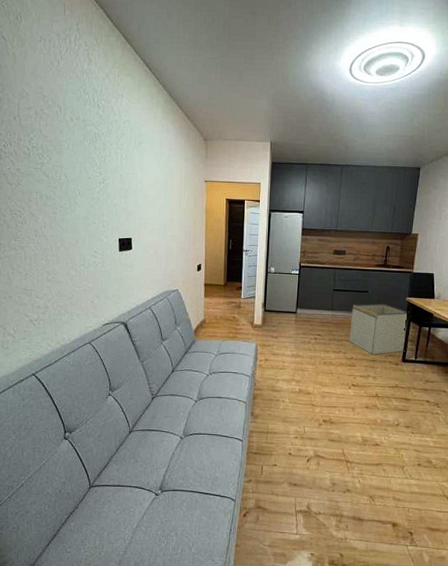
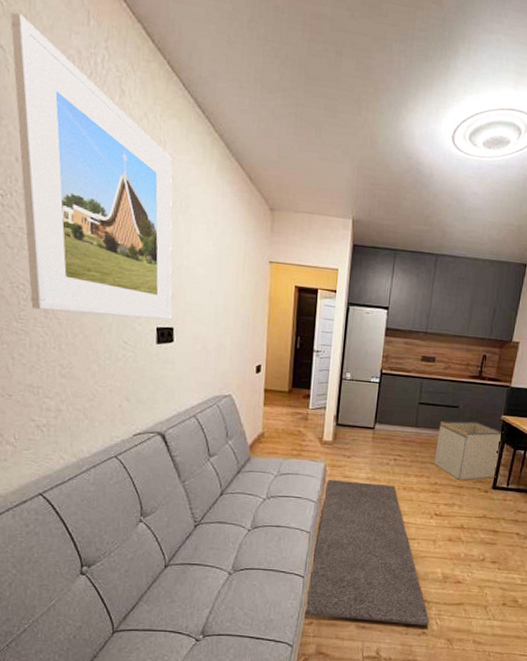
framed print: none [10,12,130,233] -> present [10,13,172,320]
rug: none [244,356,353,484] -> present [304,479,430,626]

